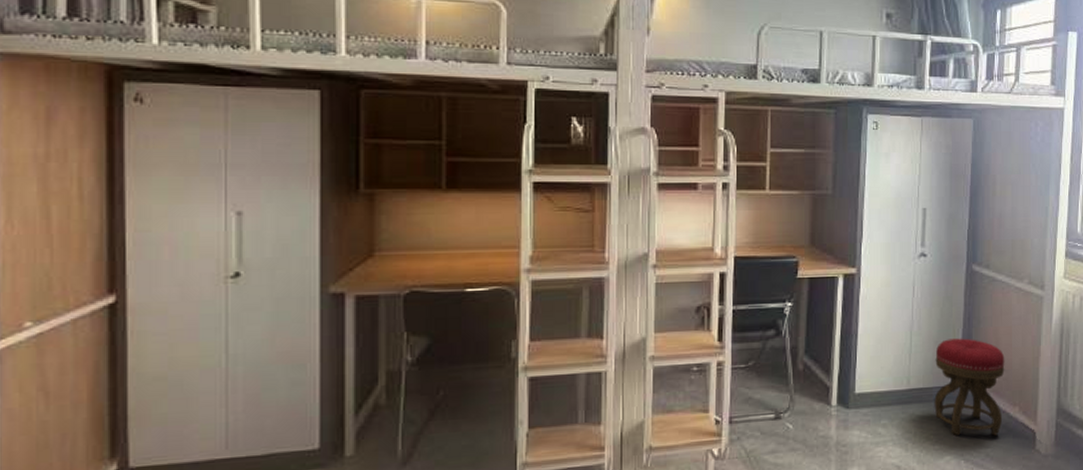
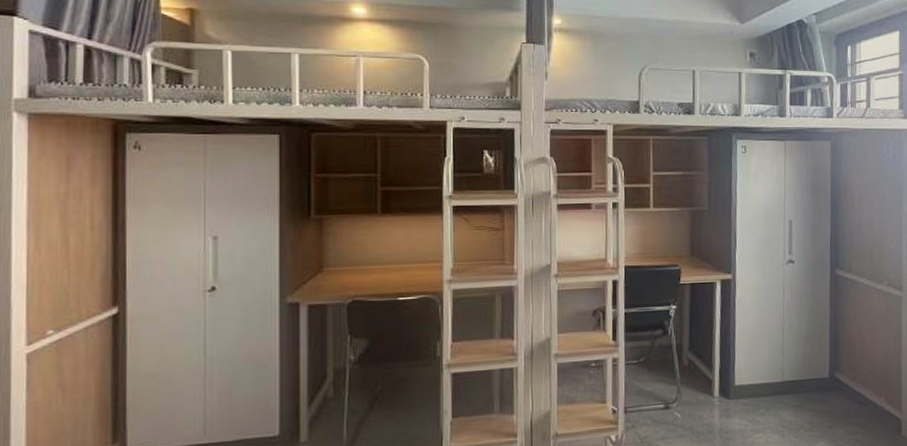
stool: present [934,338,1005,436] -> none [805,335,870,424]

